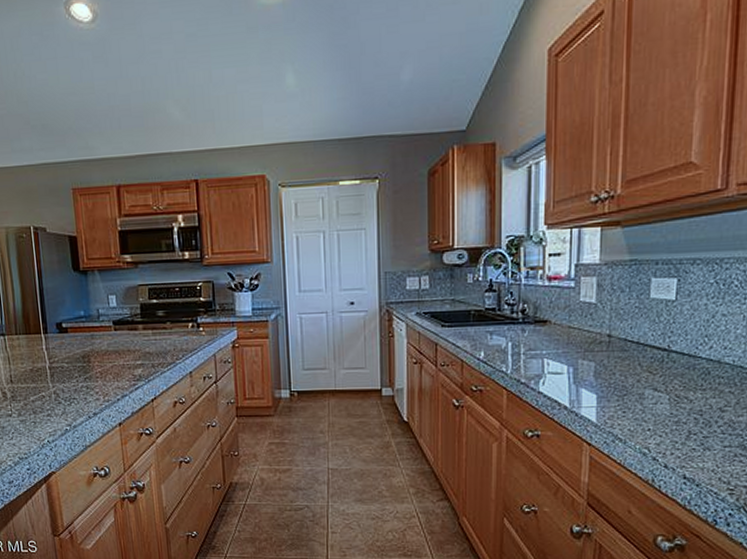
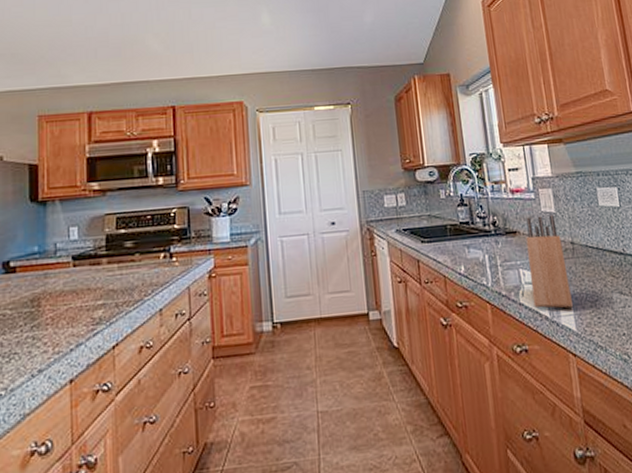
knife block: none [554,305,598,400] -> present [526,214,573,309]

